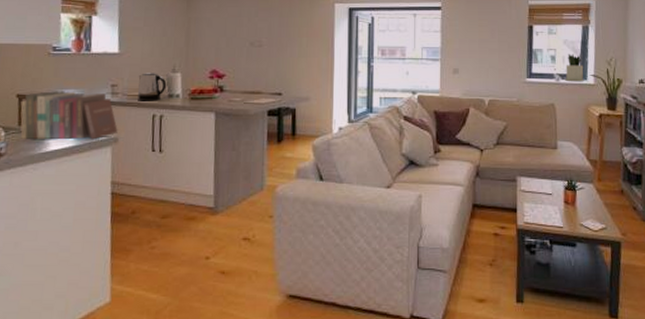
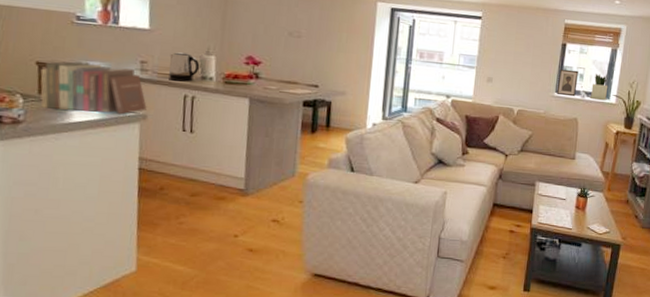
picture frame: none [528,52,550,81] -> present [556,69,579,97]

